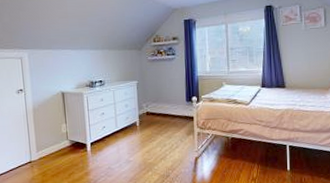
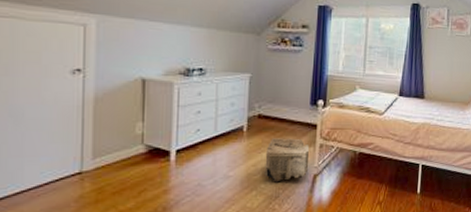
pouf: none [155,129,190,165] -> present [264,138,310,183]

